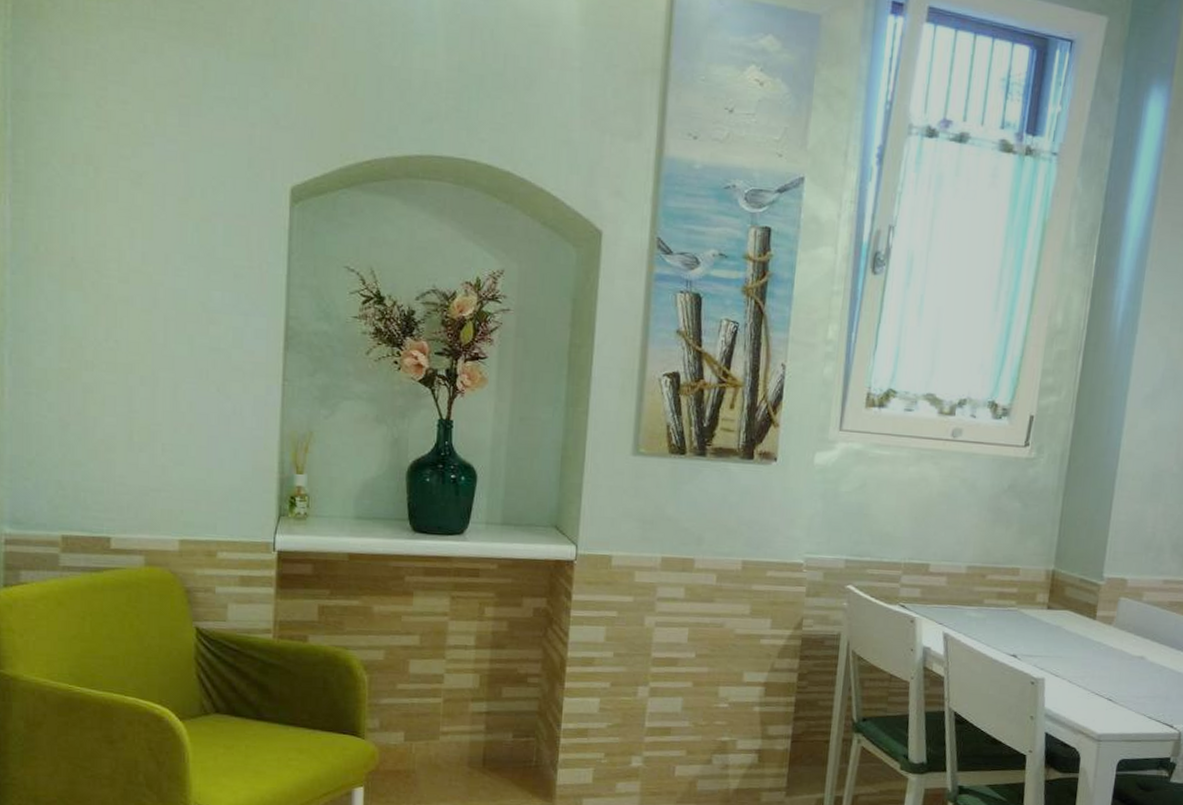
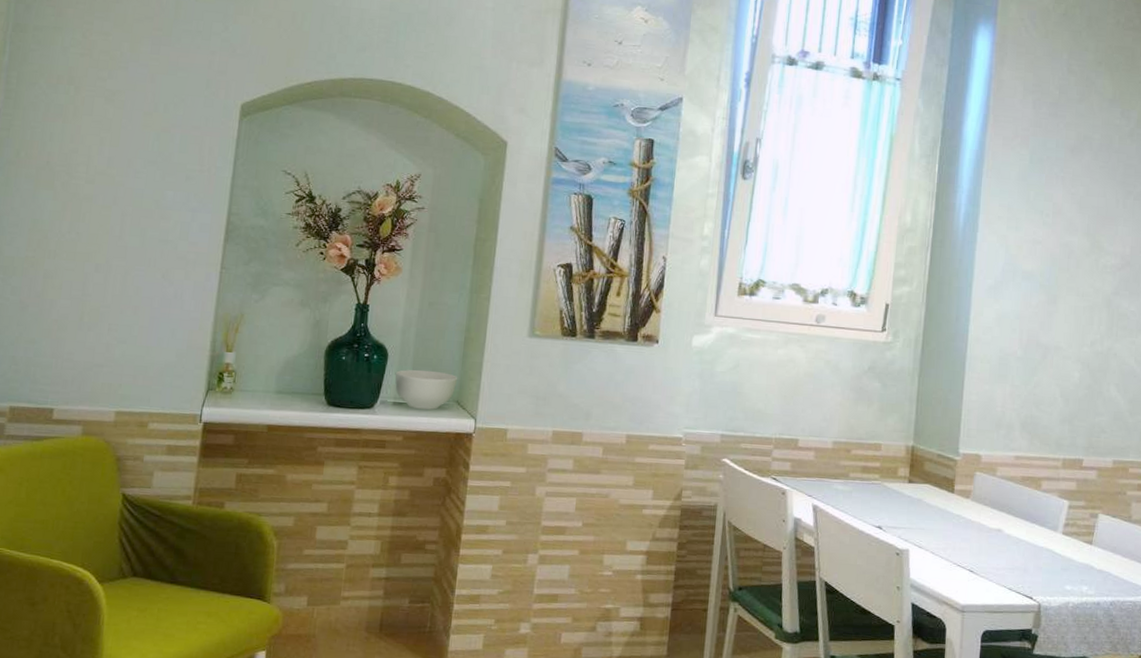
bowl: none [485,492,556,535] -> present [395,369,458,410]

